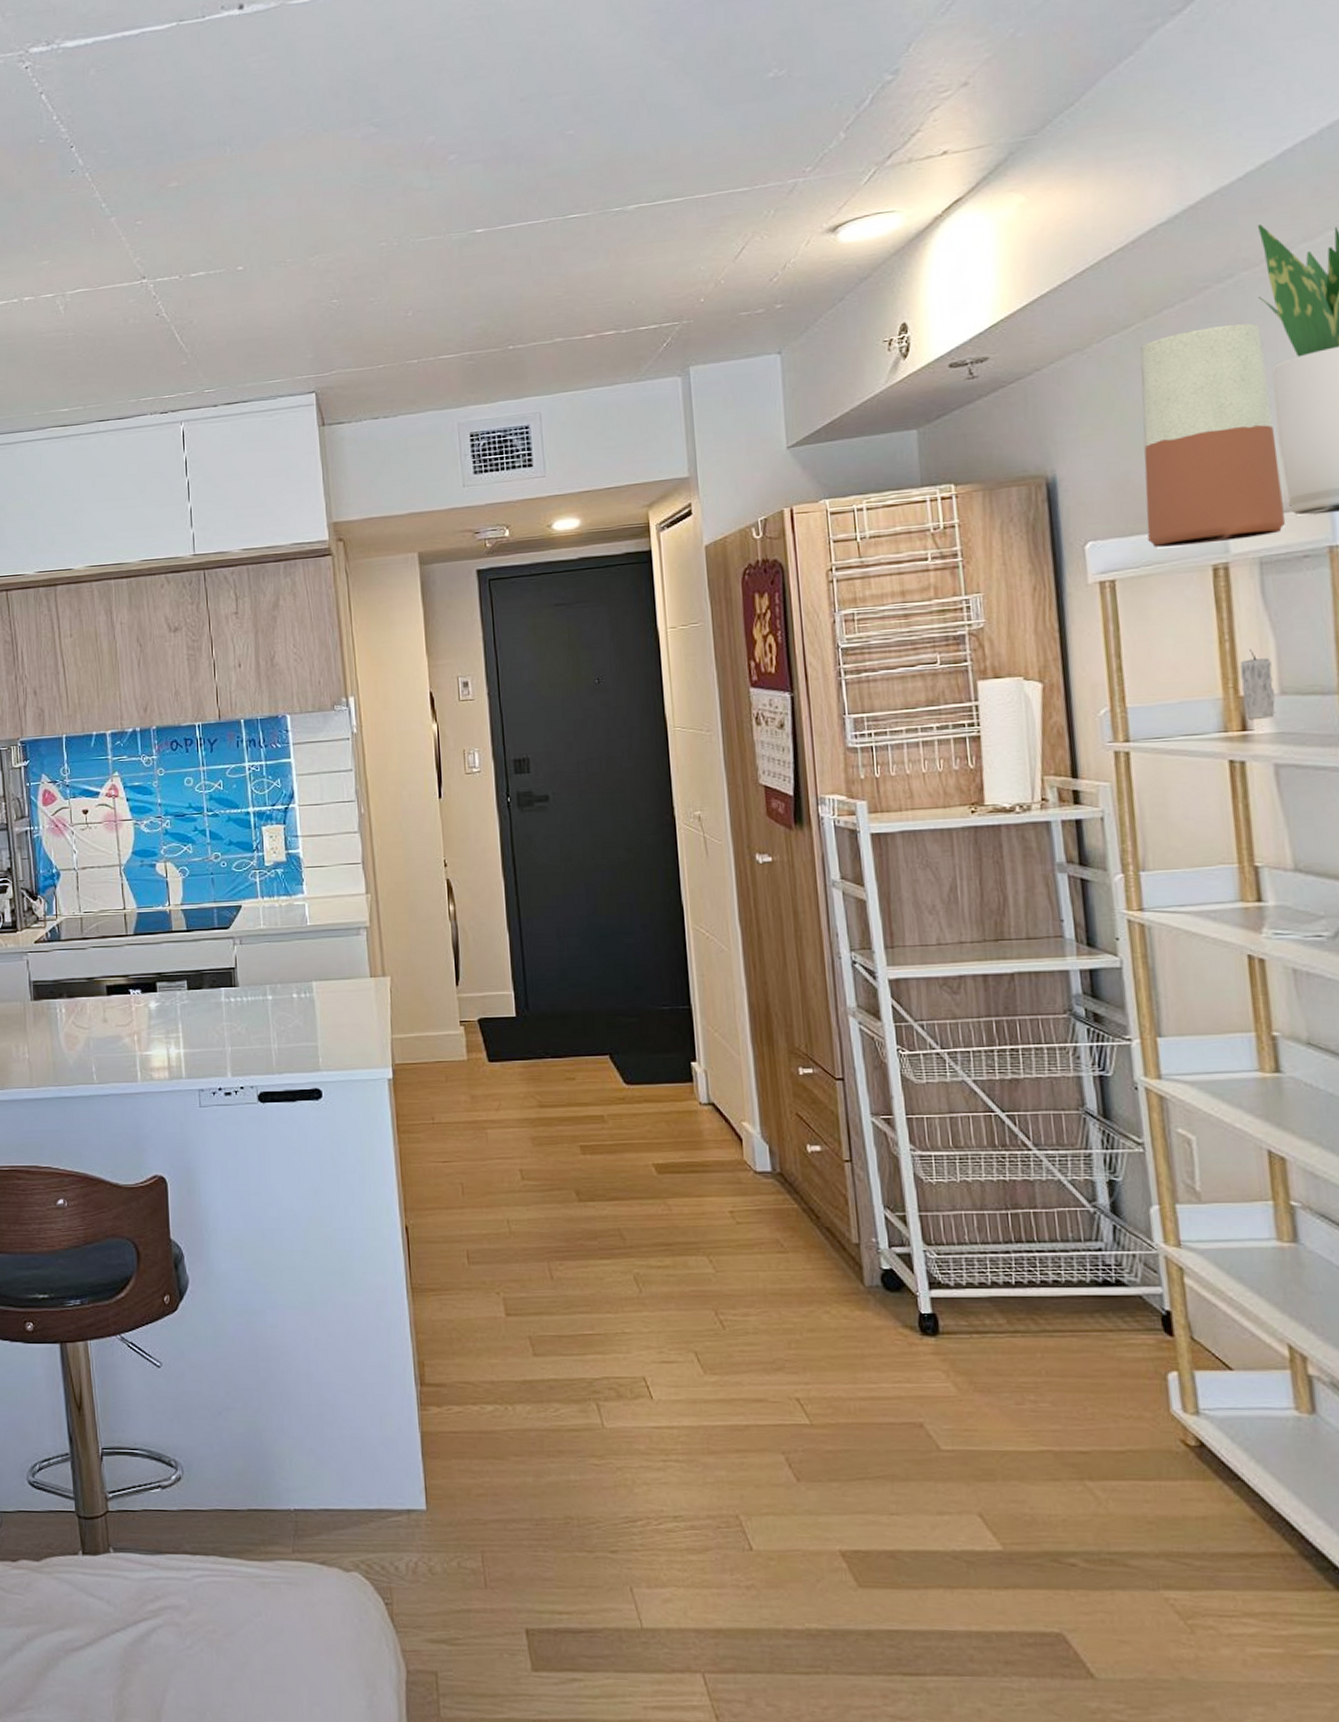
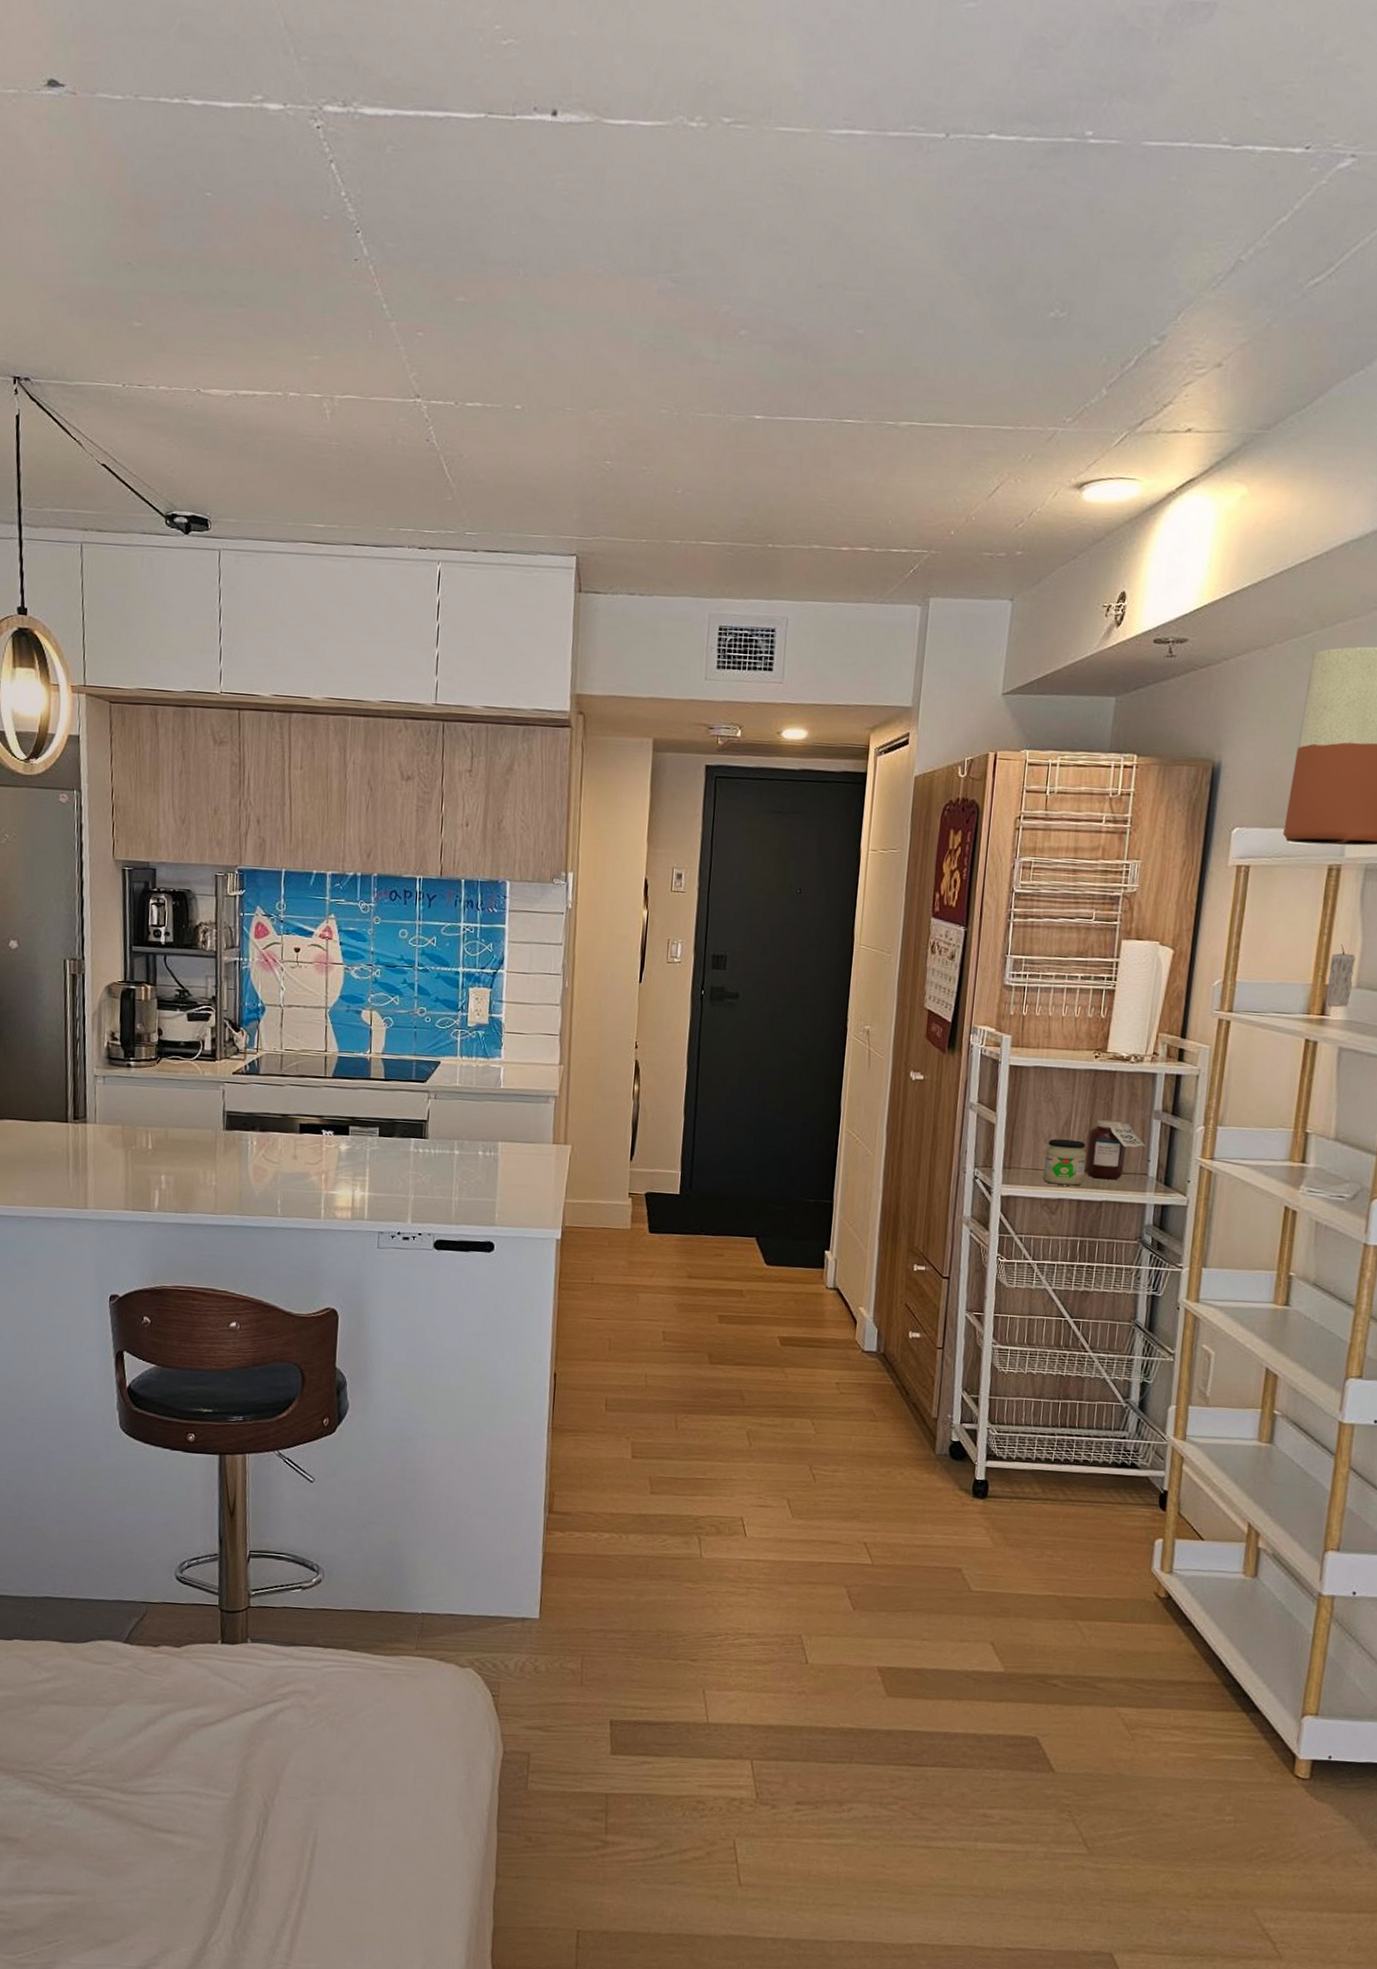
jar: none [933,907,986,960] -> present [1043,1138,1086,1186]
jar: none [981,879,1056,948] -> present [1084,1119,1147,1180]

